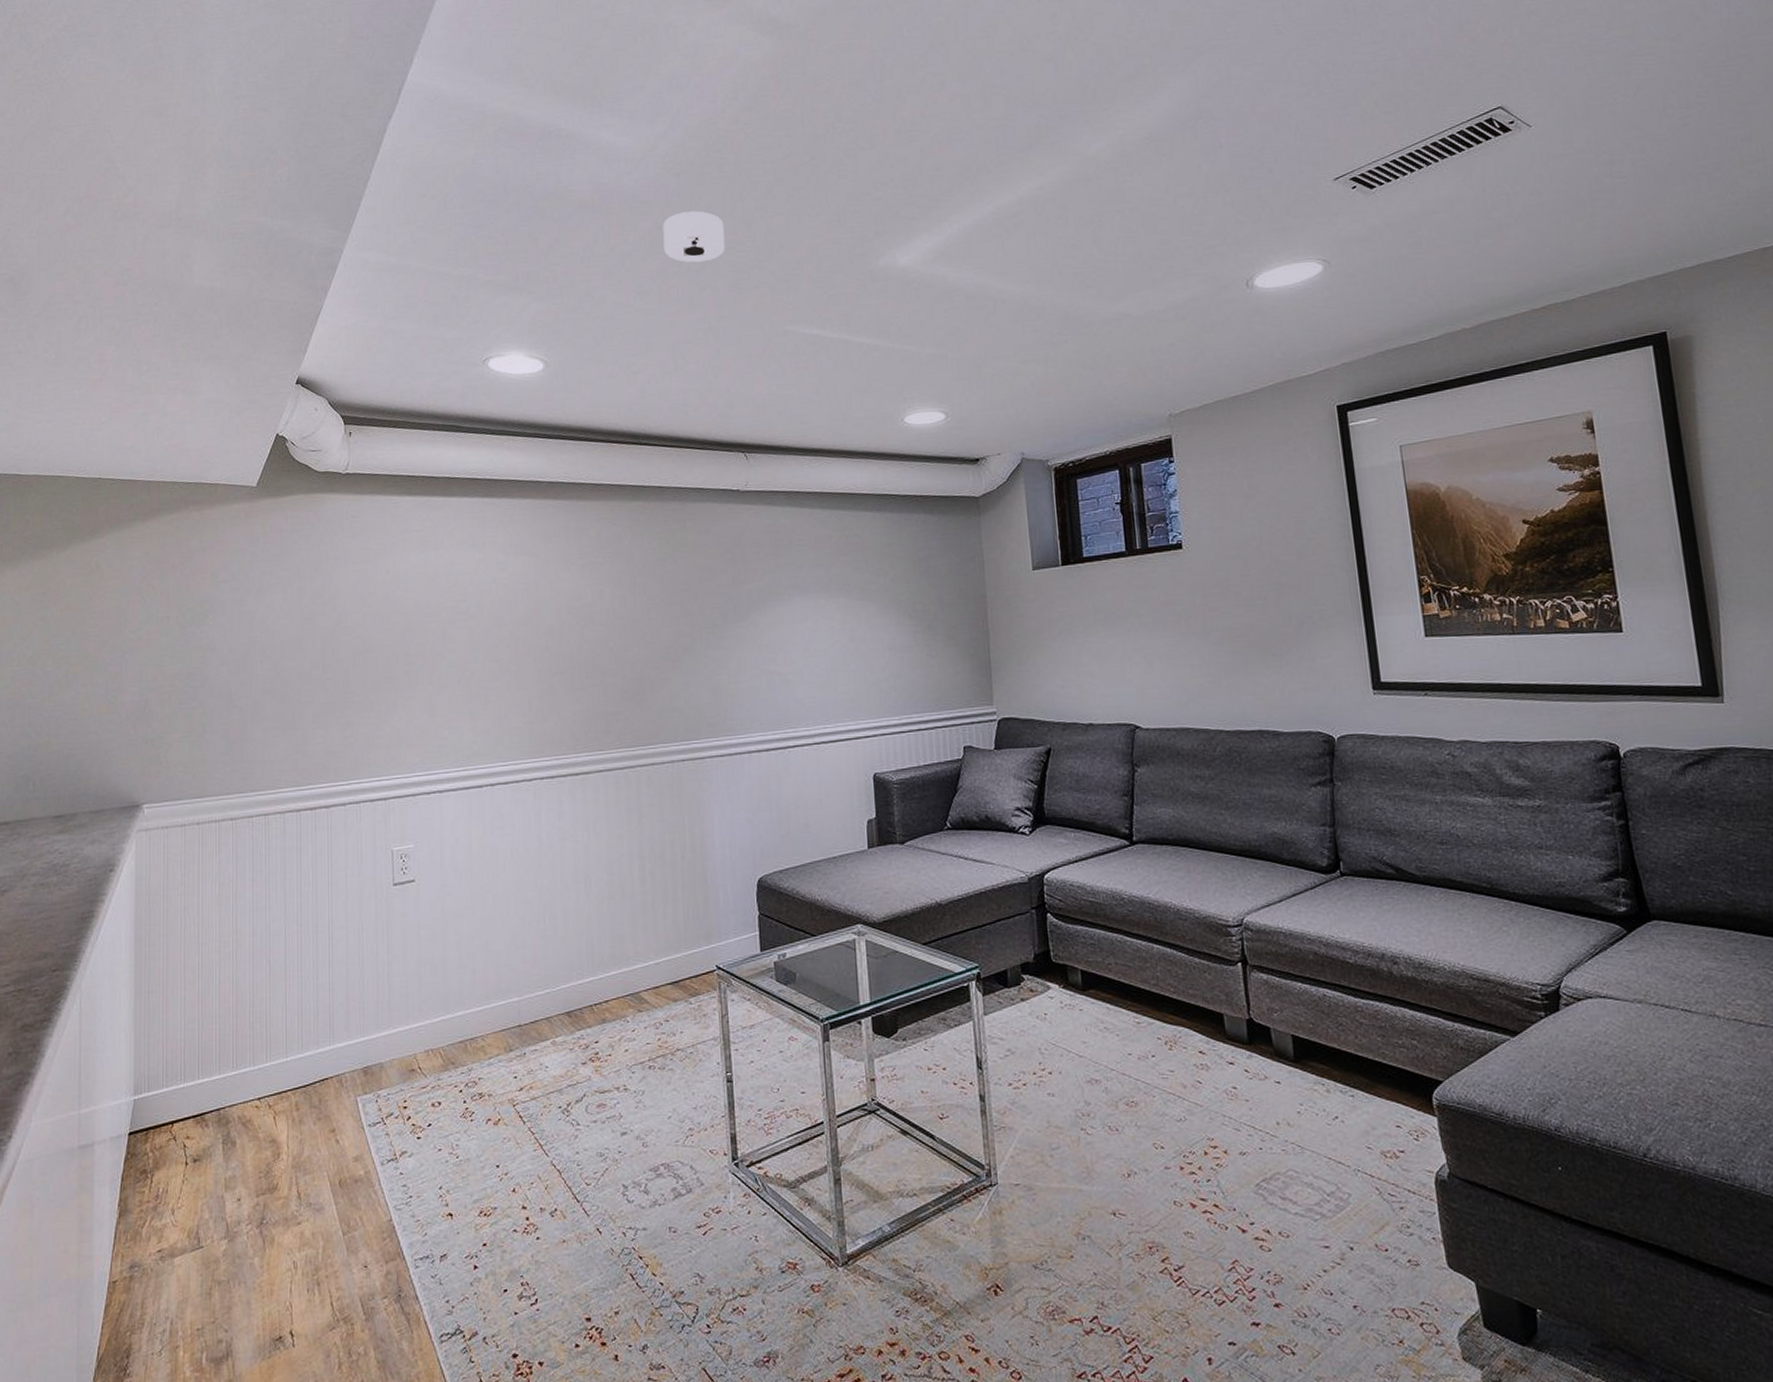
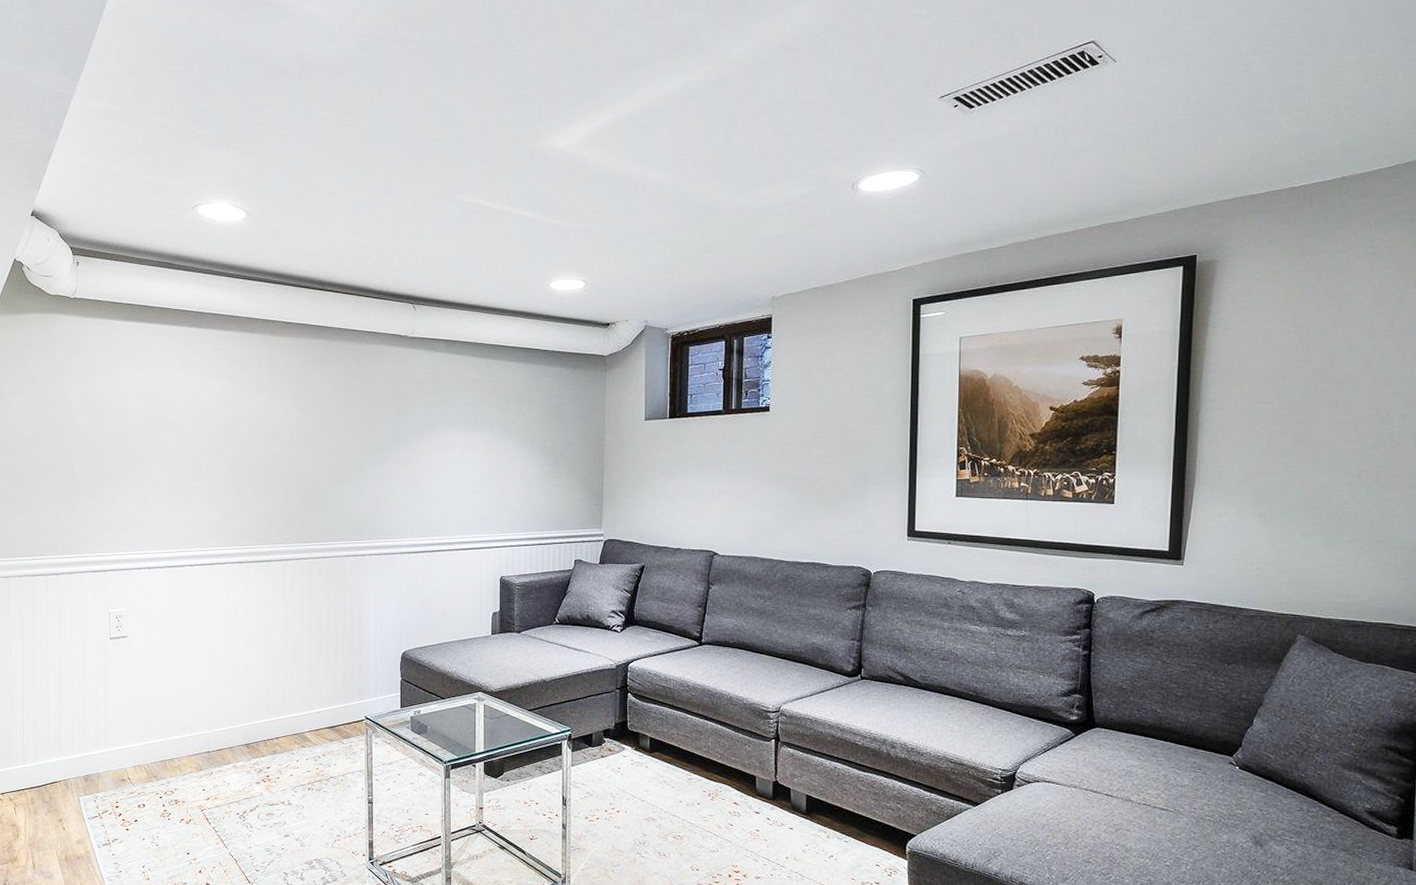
smoke detector: present [663,211,725,263] -> none [354,84,408,132]

